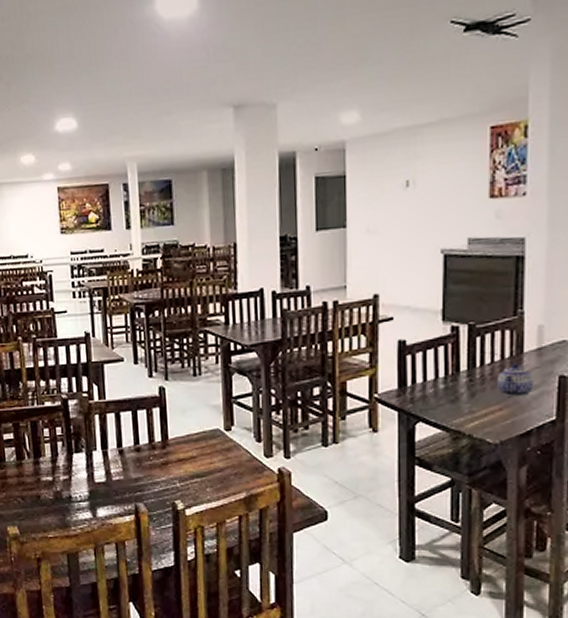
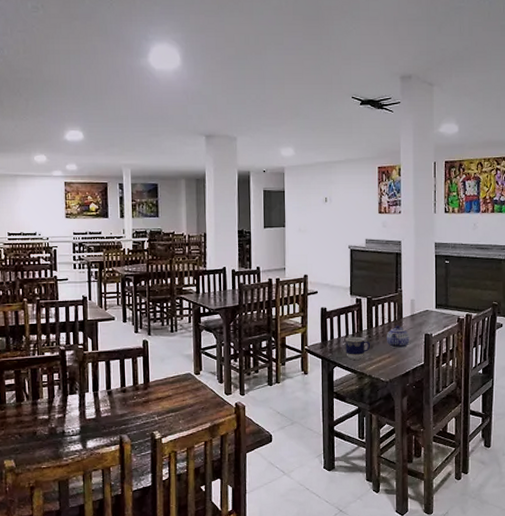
cup: none [434,380,471,413] -> present [345,336,370,360]

